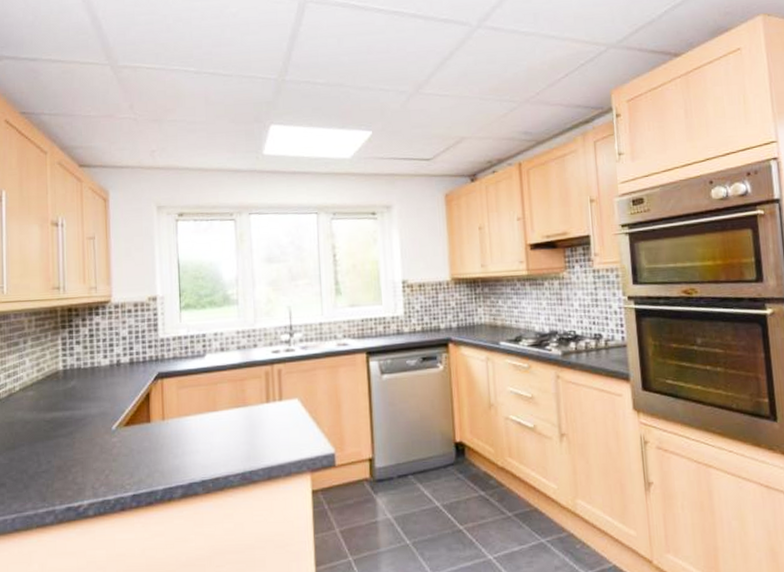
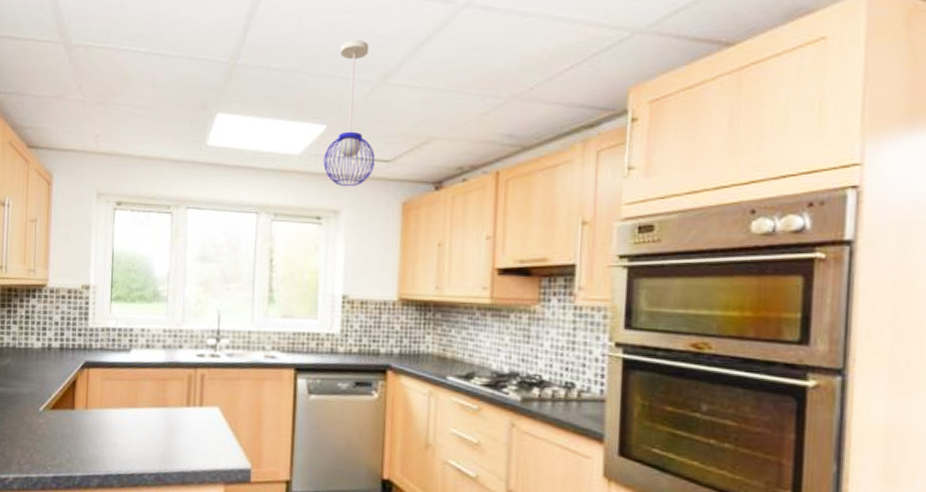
pendant light: none [372,56,418,184] -> present [323,40,375,186]

